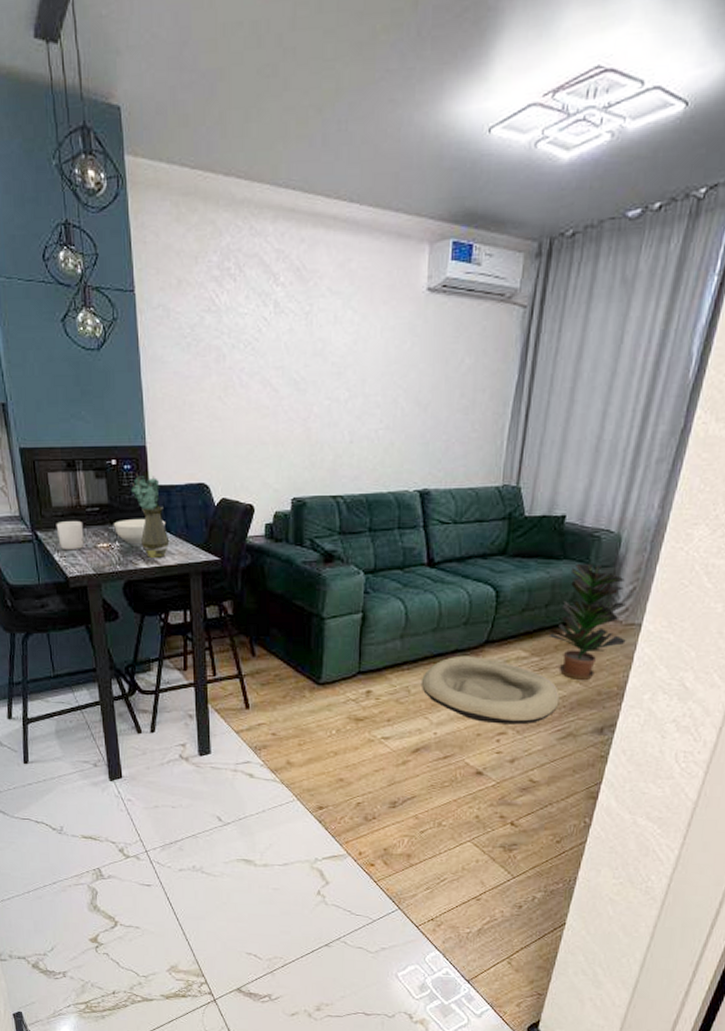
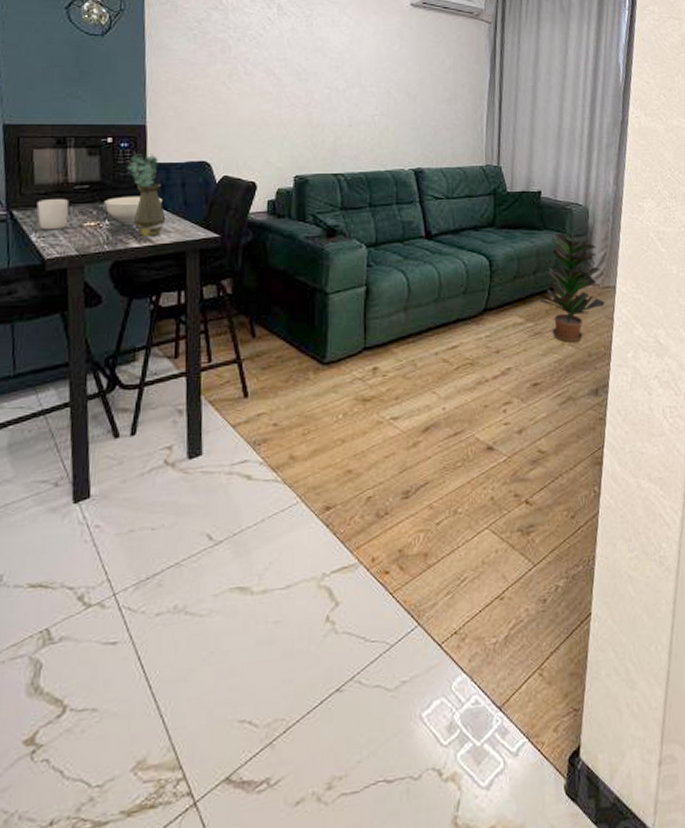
dog bed: present [420,655,560,725] -> none [426,324,556,393]

